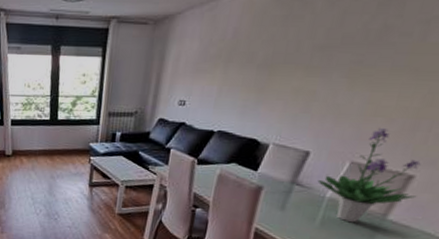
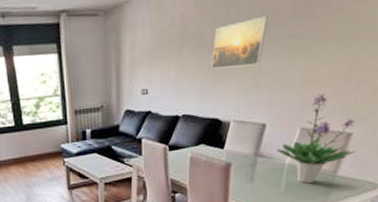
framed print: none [258,39,334,90] -> present [211,16,269,70]

